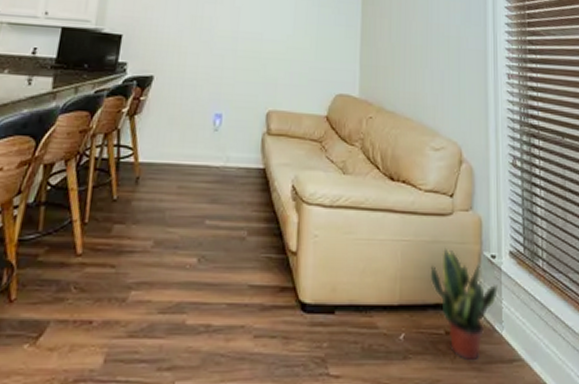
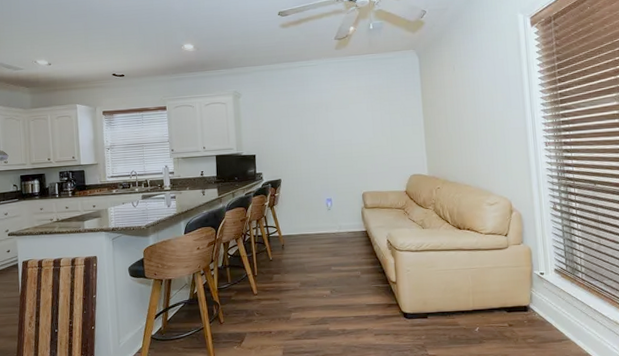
potted plant: present [430,247,498,360] -> none [494,270,547,341]

